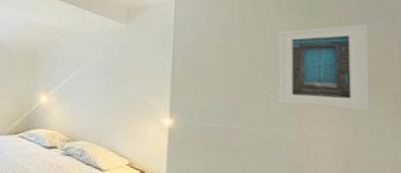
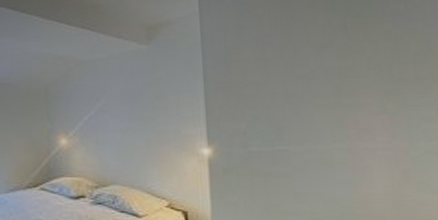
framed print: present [278,24,371,111] -> none [315,18,422,116]

